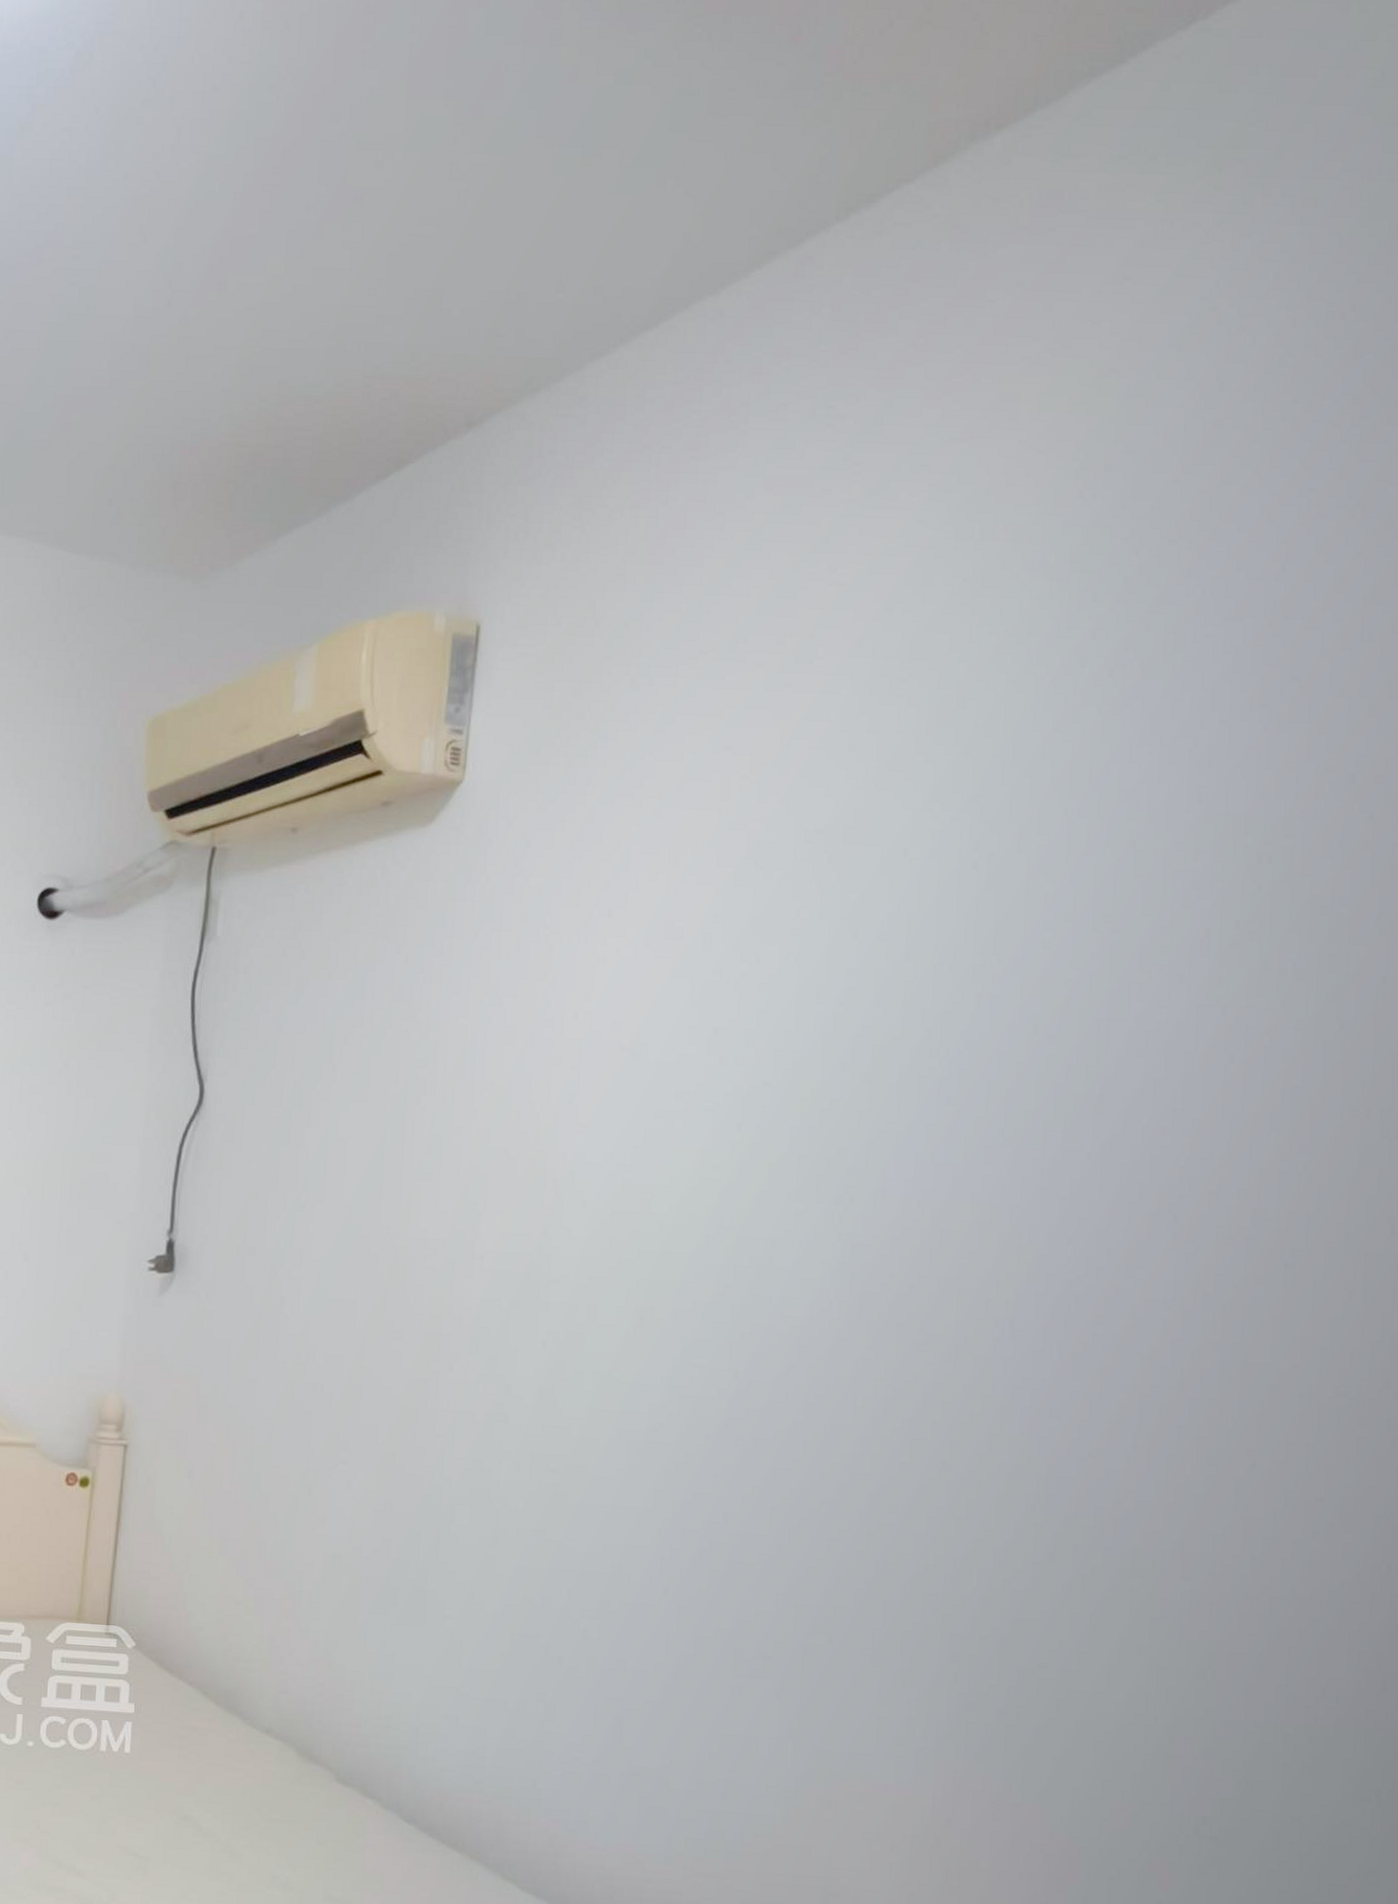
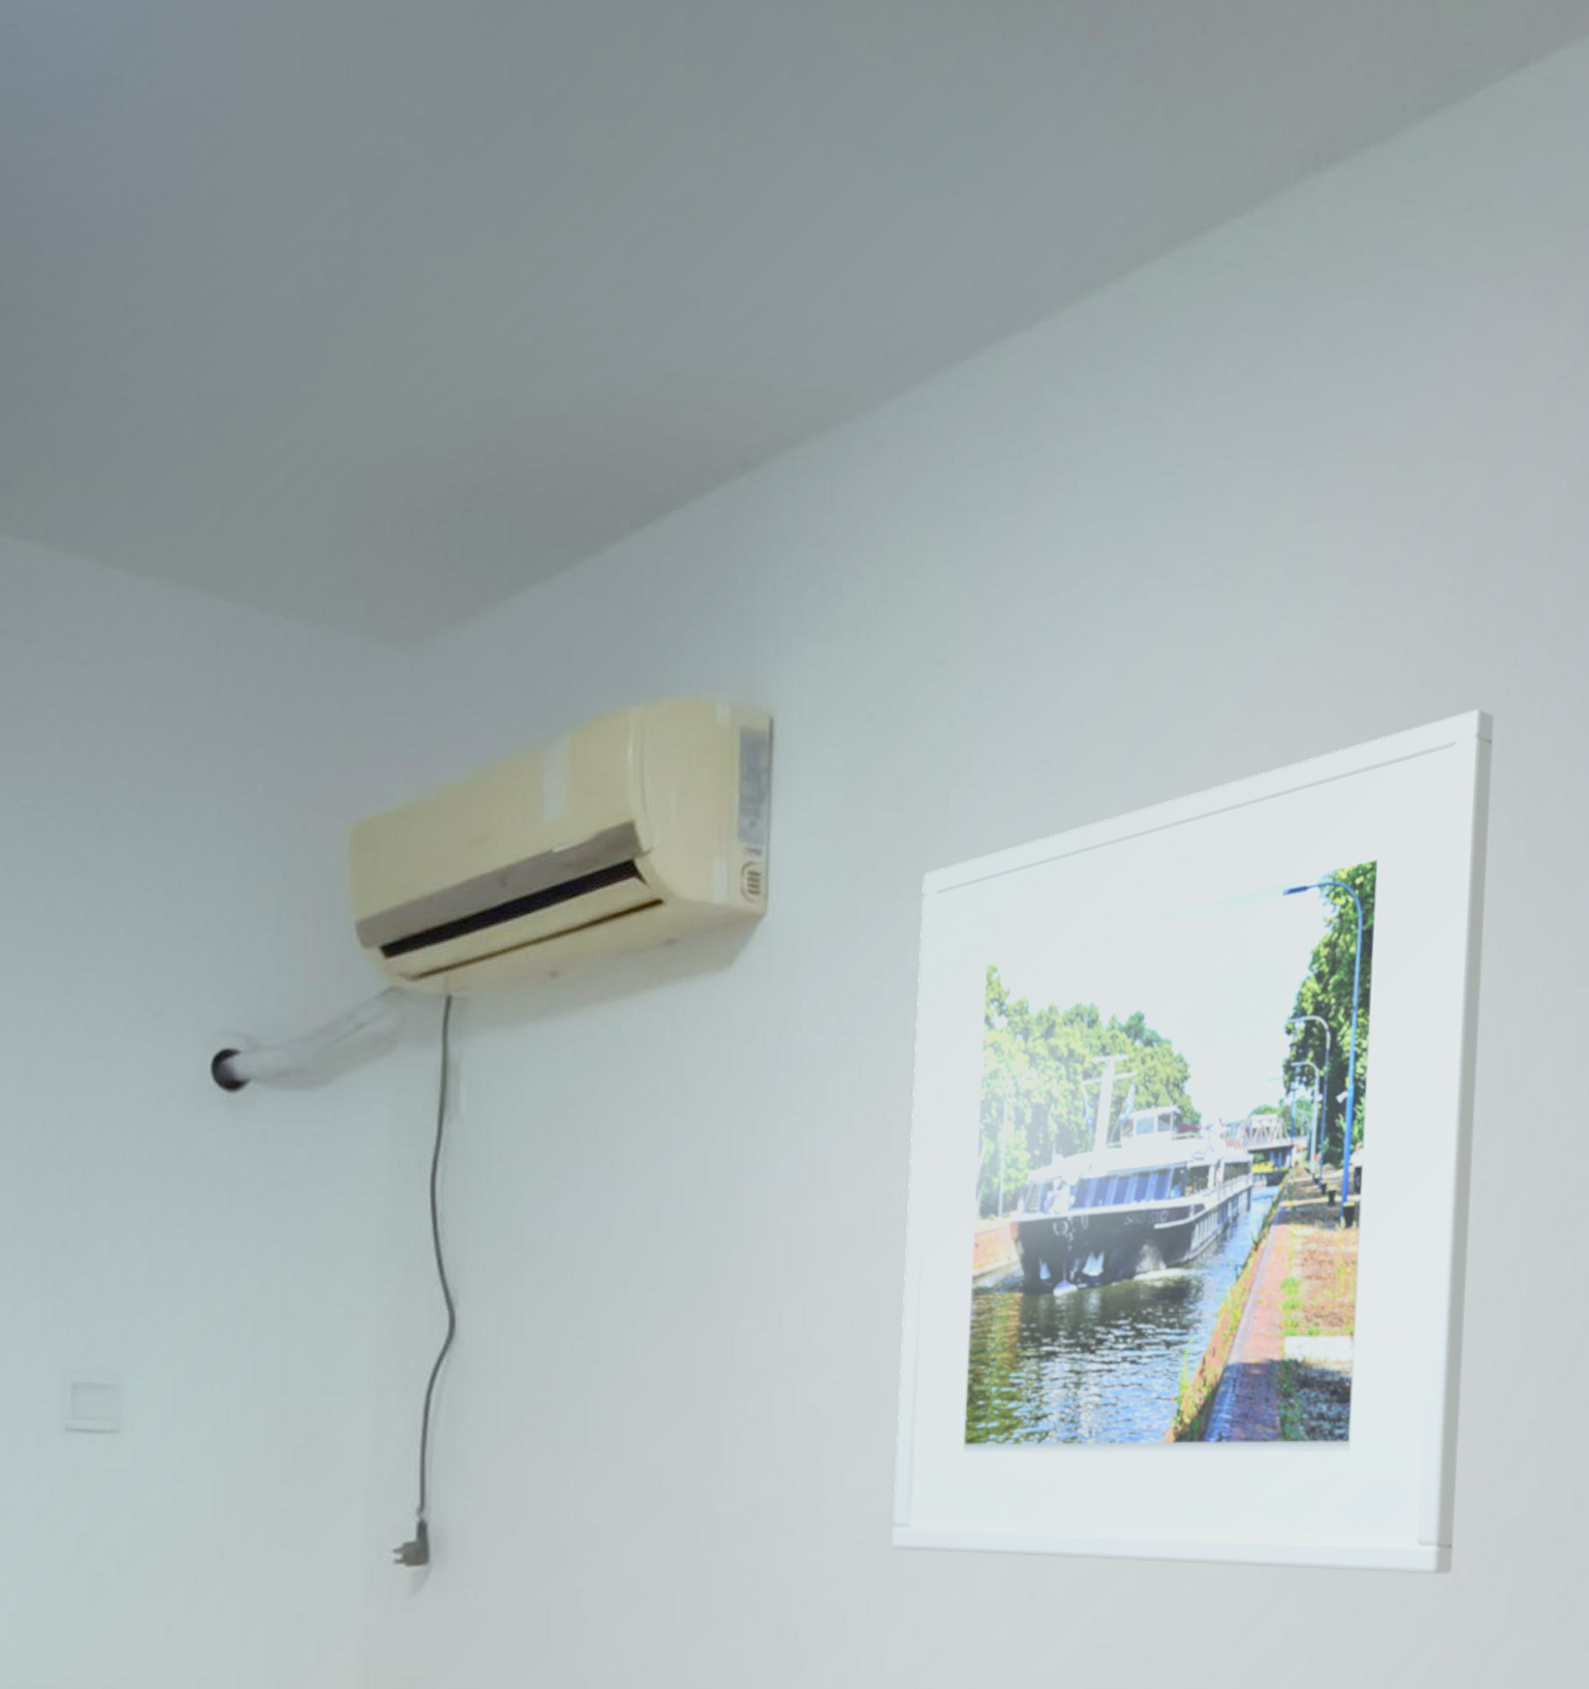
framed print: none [530,595,1111,1324] -> present [891,709,1494,1575]

